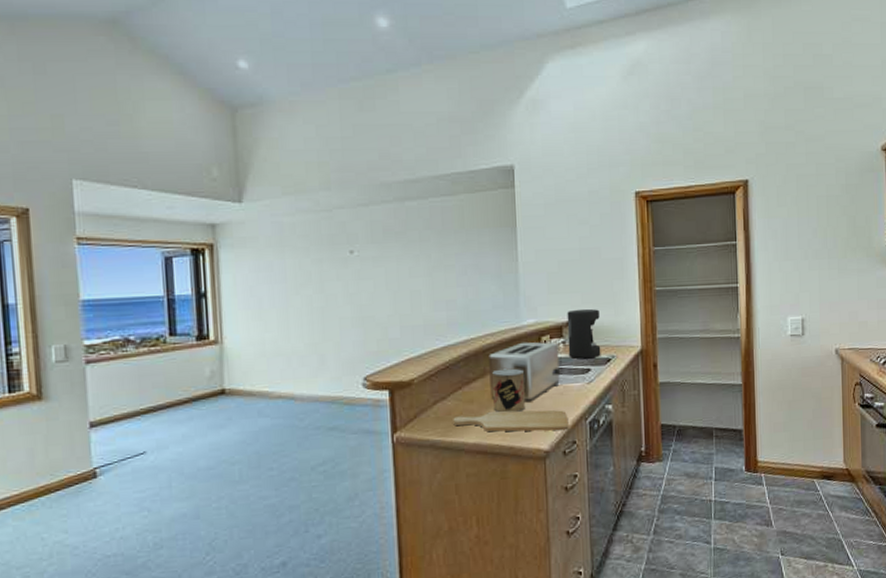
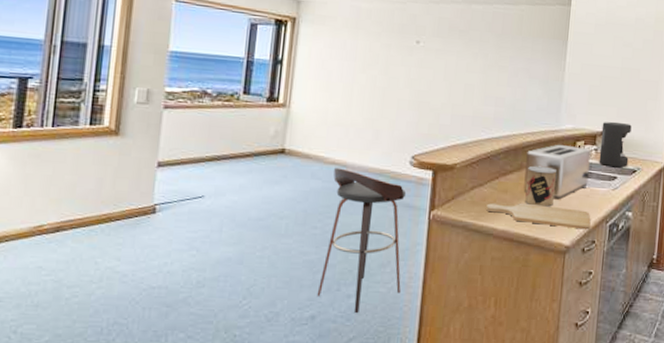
bar stool: none [280,401,373,554] -> present [316,167,407,314]

